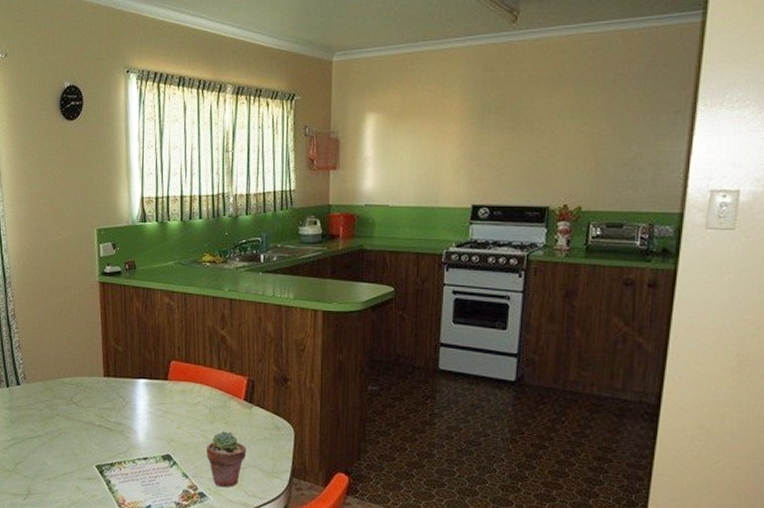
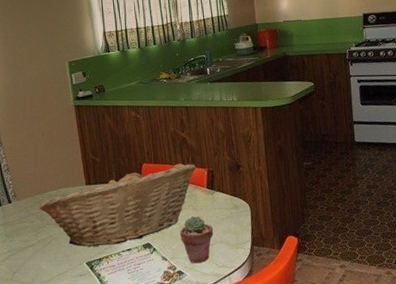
fruit basket: none [49,364,233,451] -> present [39,163,196,247]

